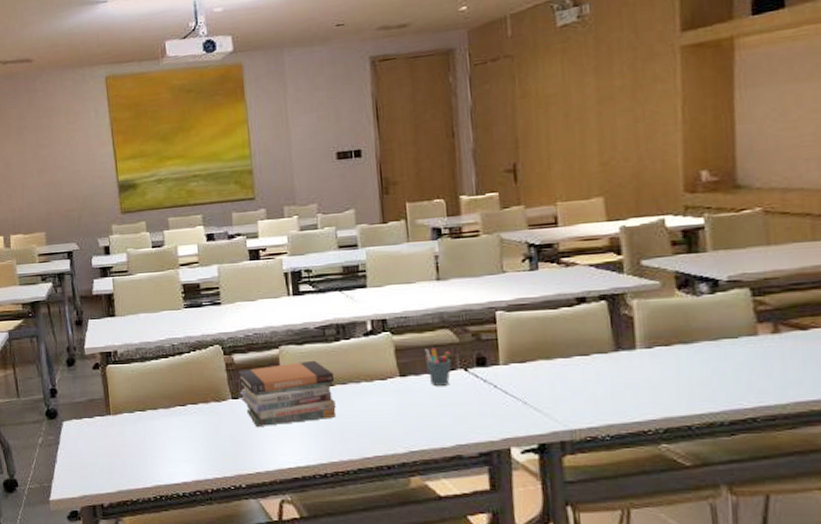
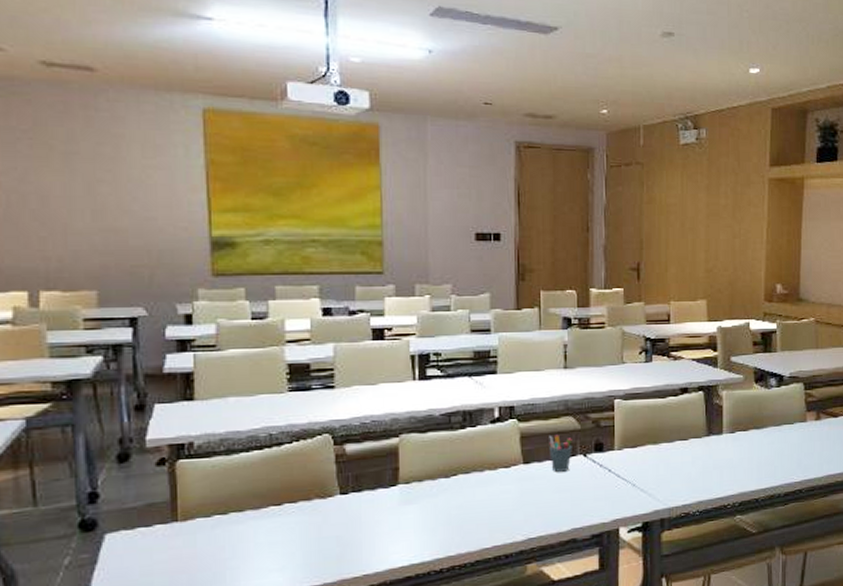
book stack: present [237,360,337,426] -> none [349,449,458,524]

